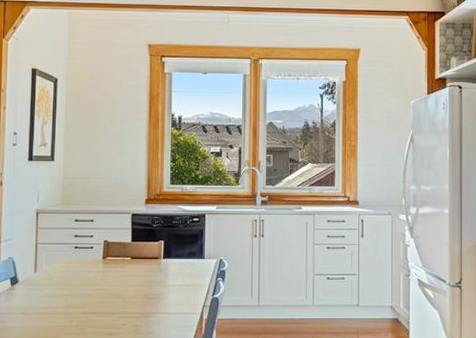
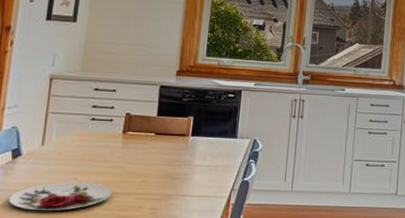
plate: none [12,304,98,331] -> present [9,181,113,211]

